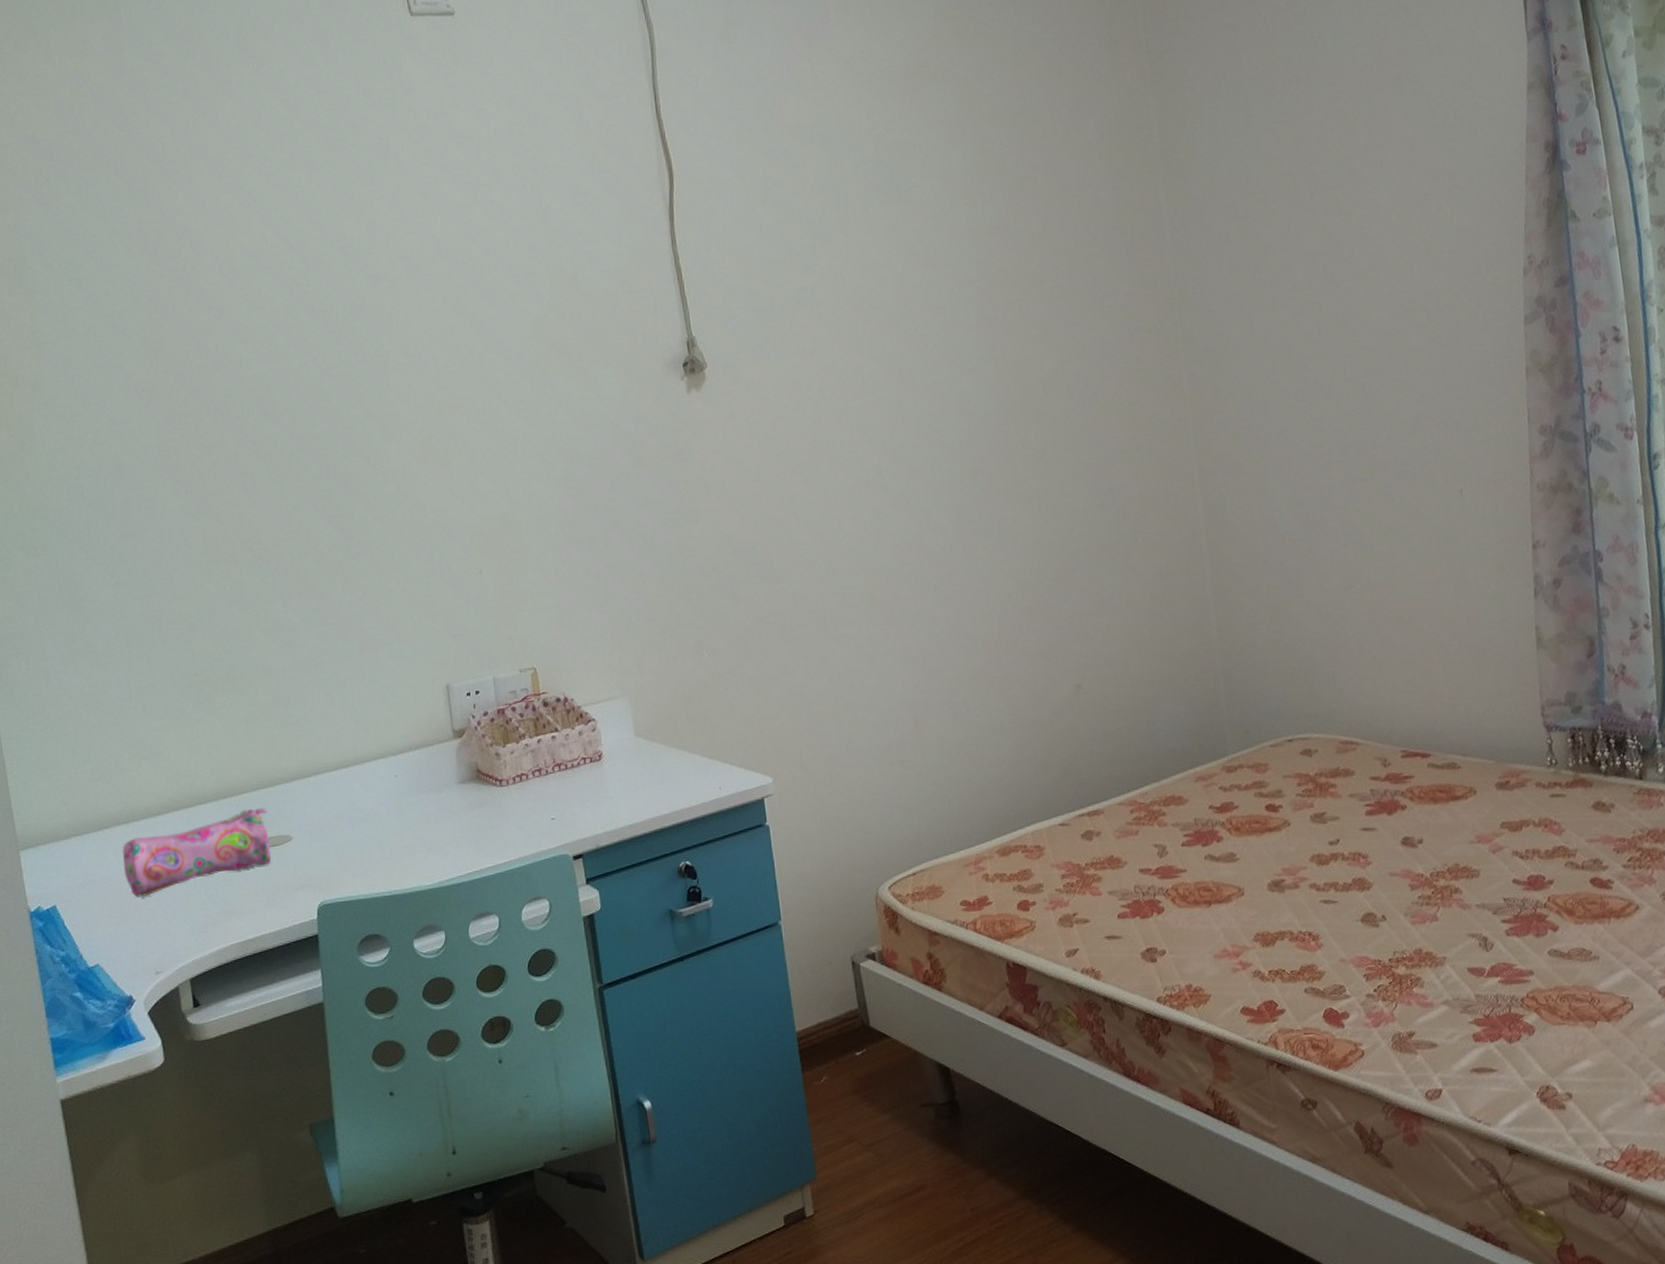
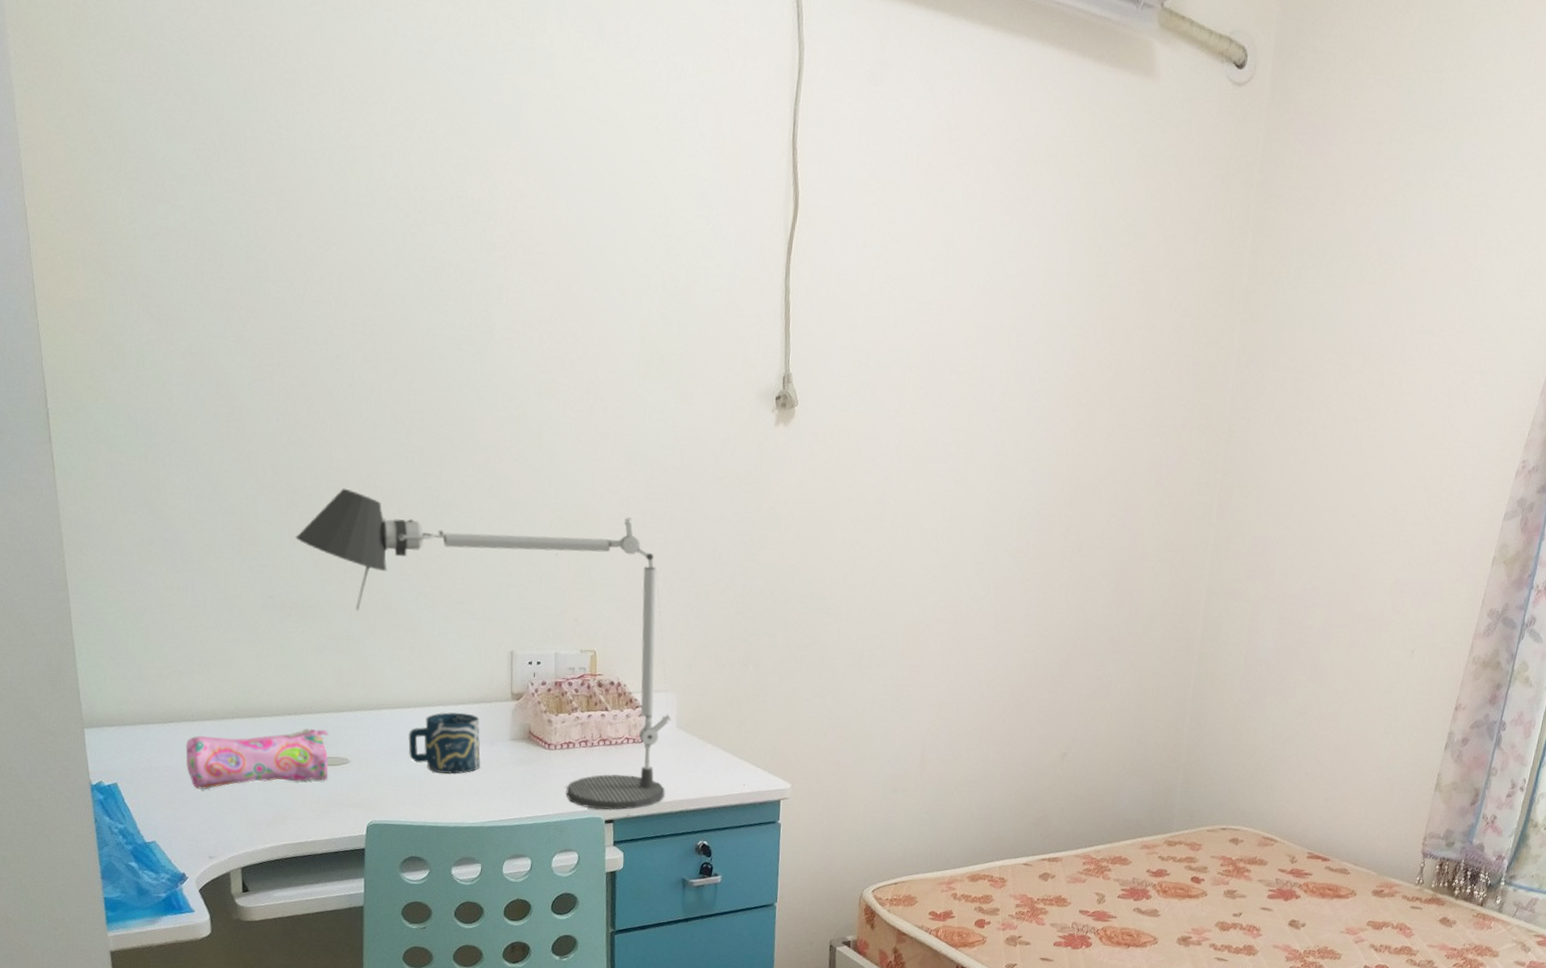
desk lamp: none [214,518,635,846] -> present [296,488,671,811]
cup: none [350,762,430,834] -> present [408,712,481,774]

